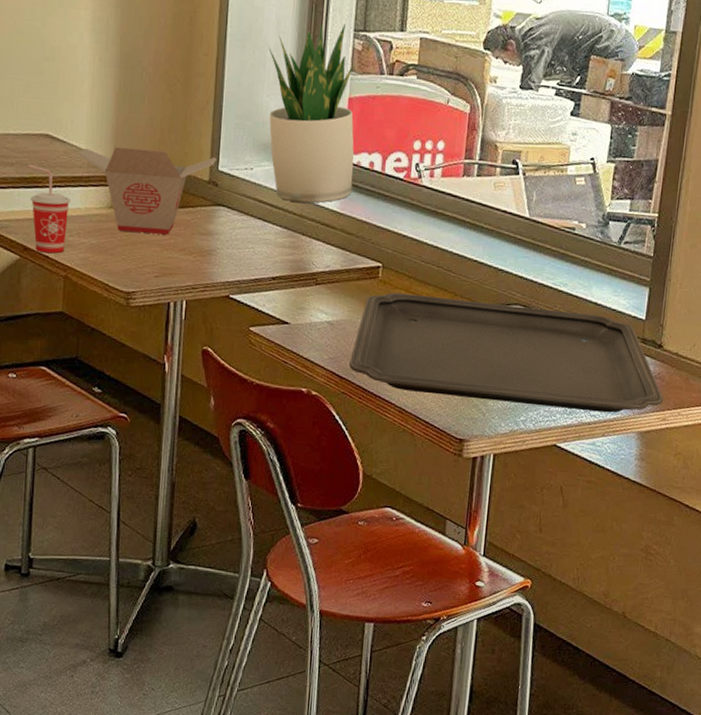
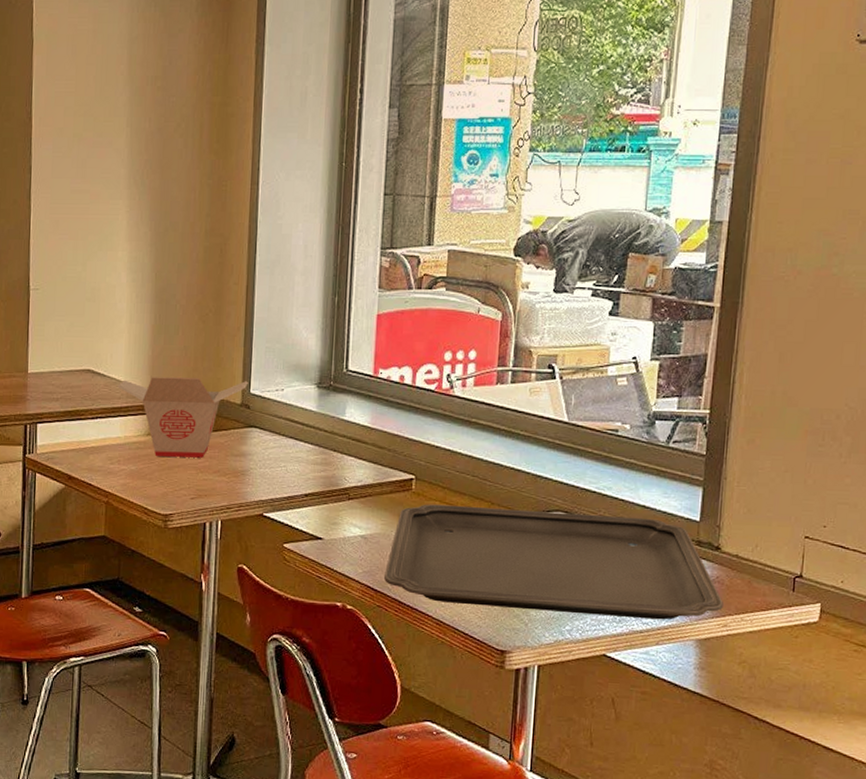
beverage cup: present [26,164,70,254] -> none [70,398,111,481]
planter: present [268,24,354,203] -> none [297,243,384,420]

